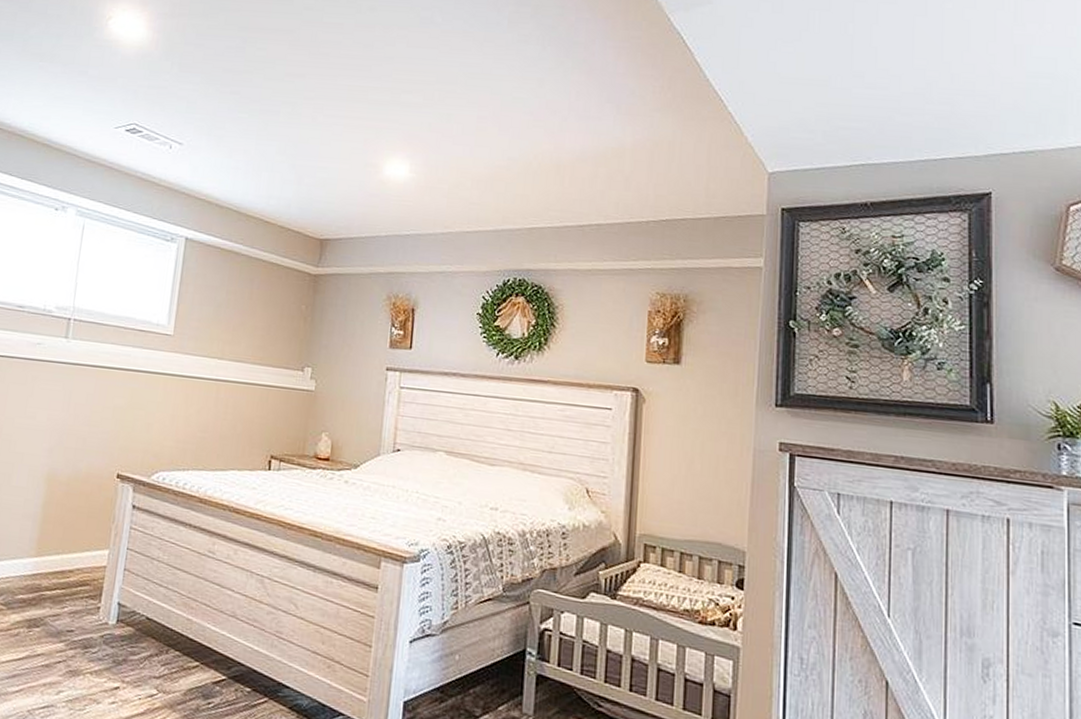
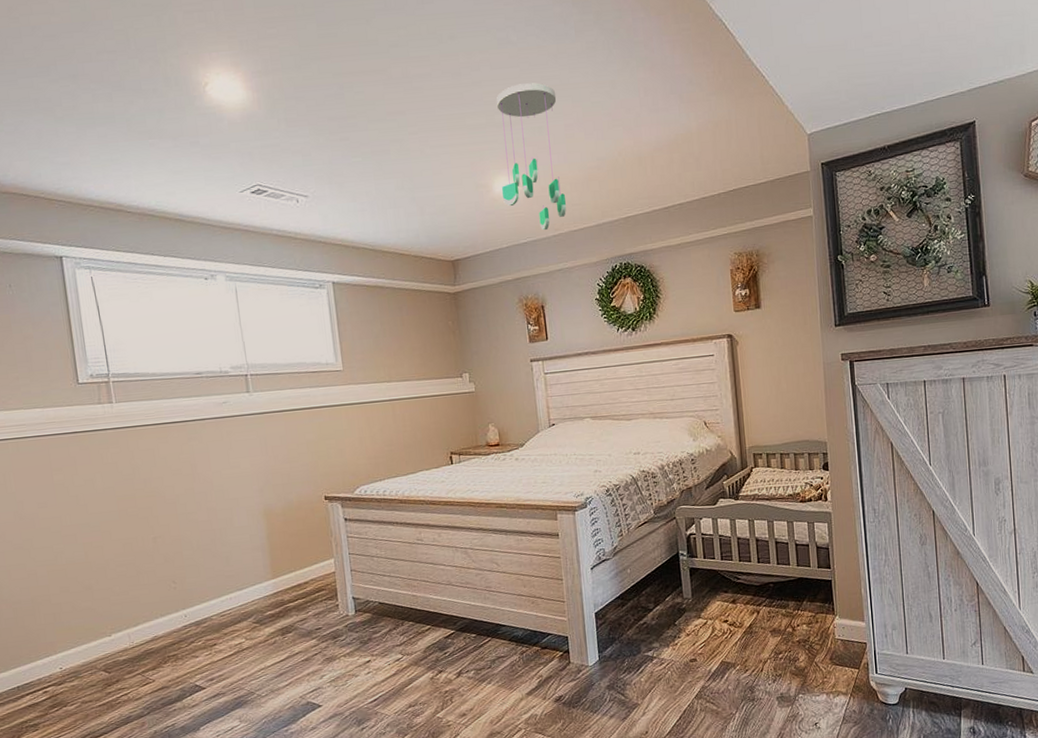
ceiling mobile: none [392,66,474,226] -> present [497,82,566,231]

